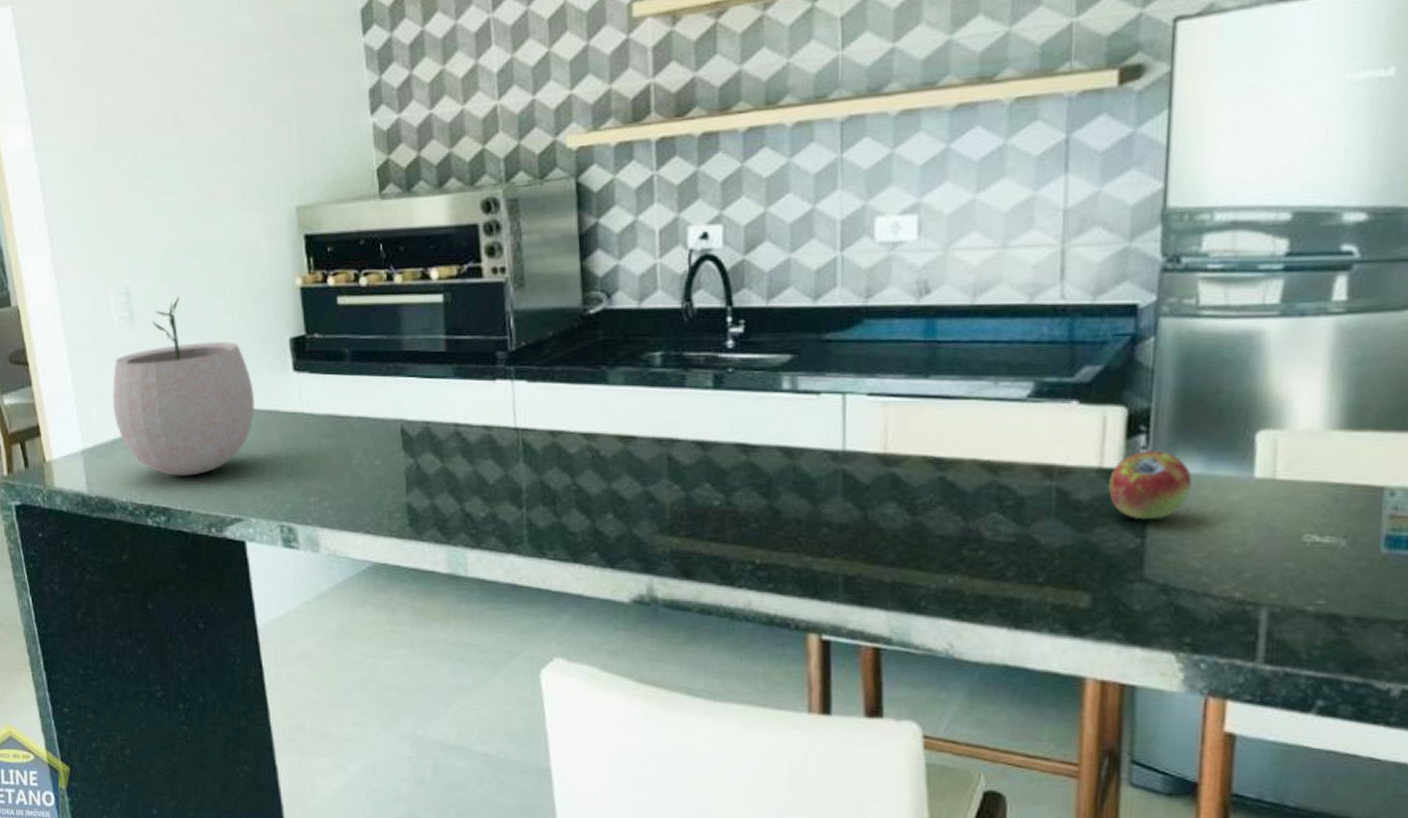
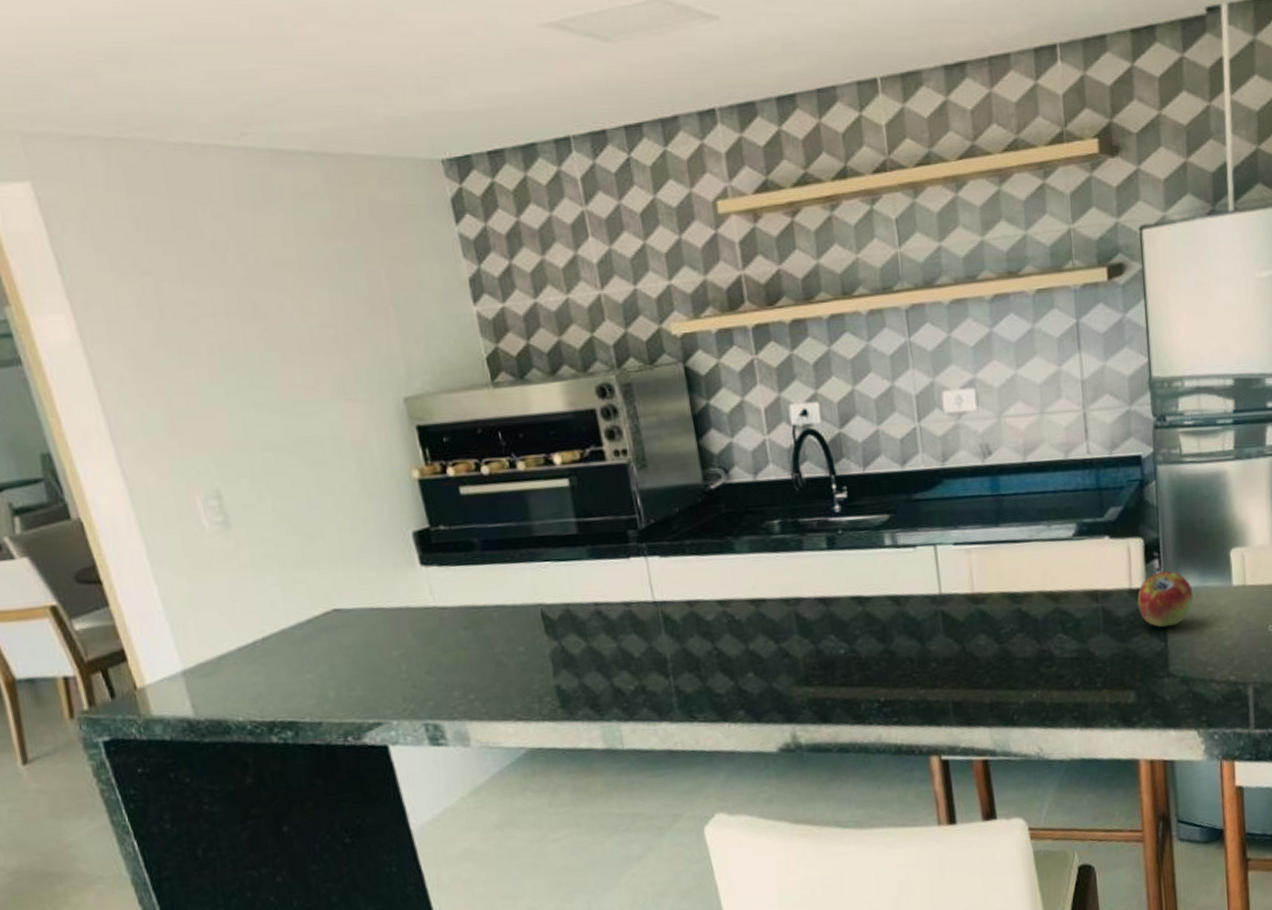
plant pot: present [112,297,254,476] -> none [211,497,383,687]

